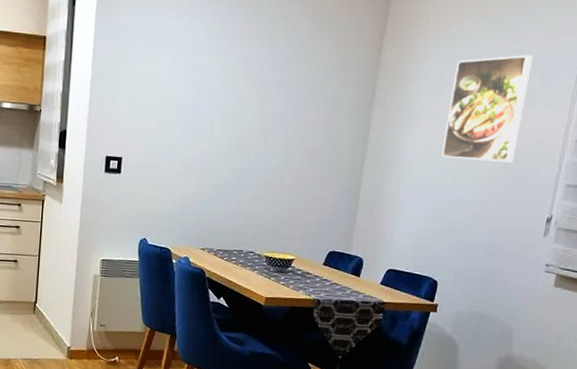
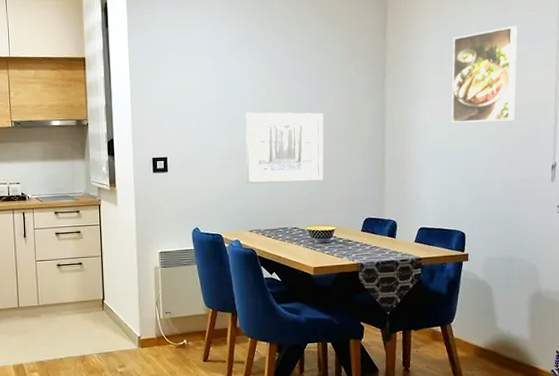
wall art: none [205,118,299,205] -> present [245,112,324,184]

